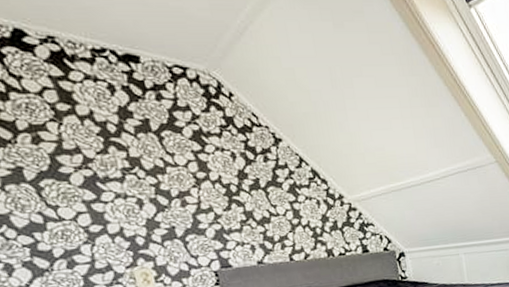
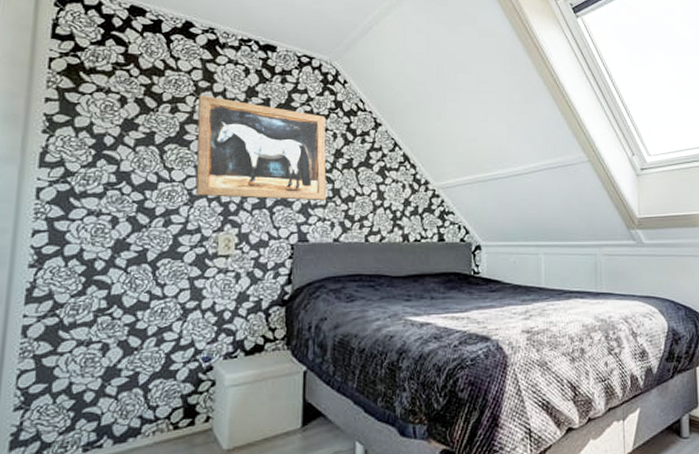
wall art: none [60,120,240,233] -> present [196,95,327,200]

